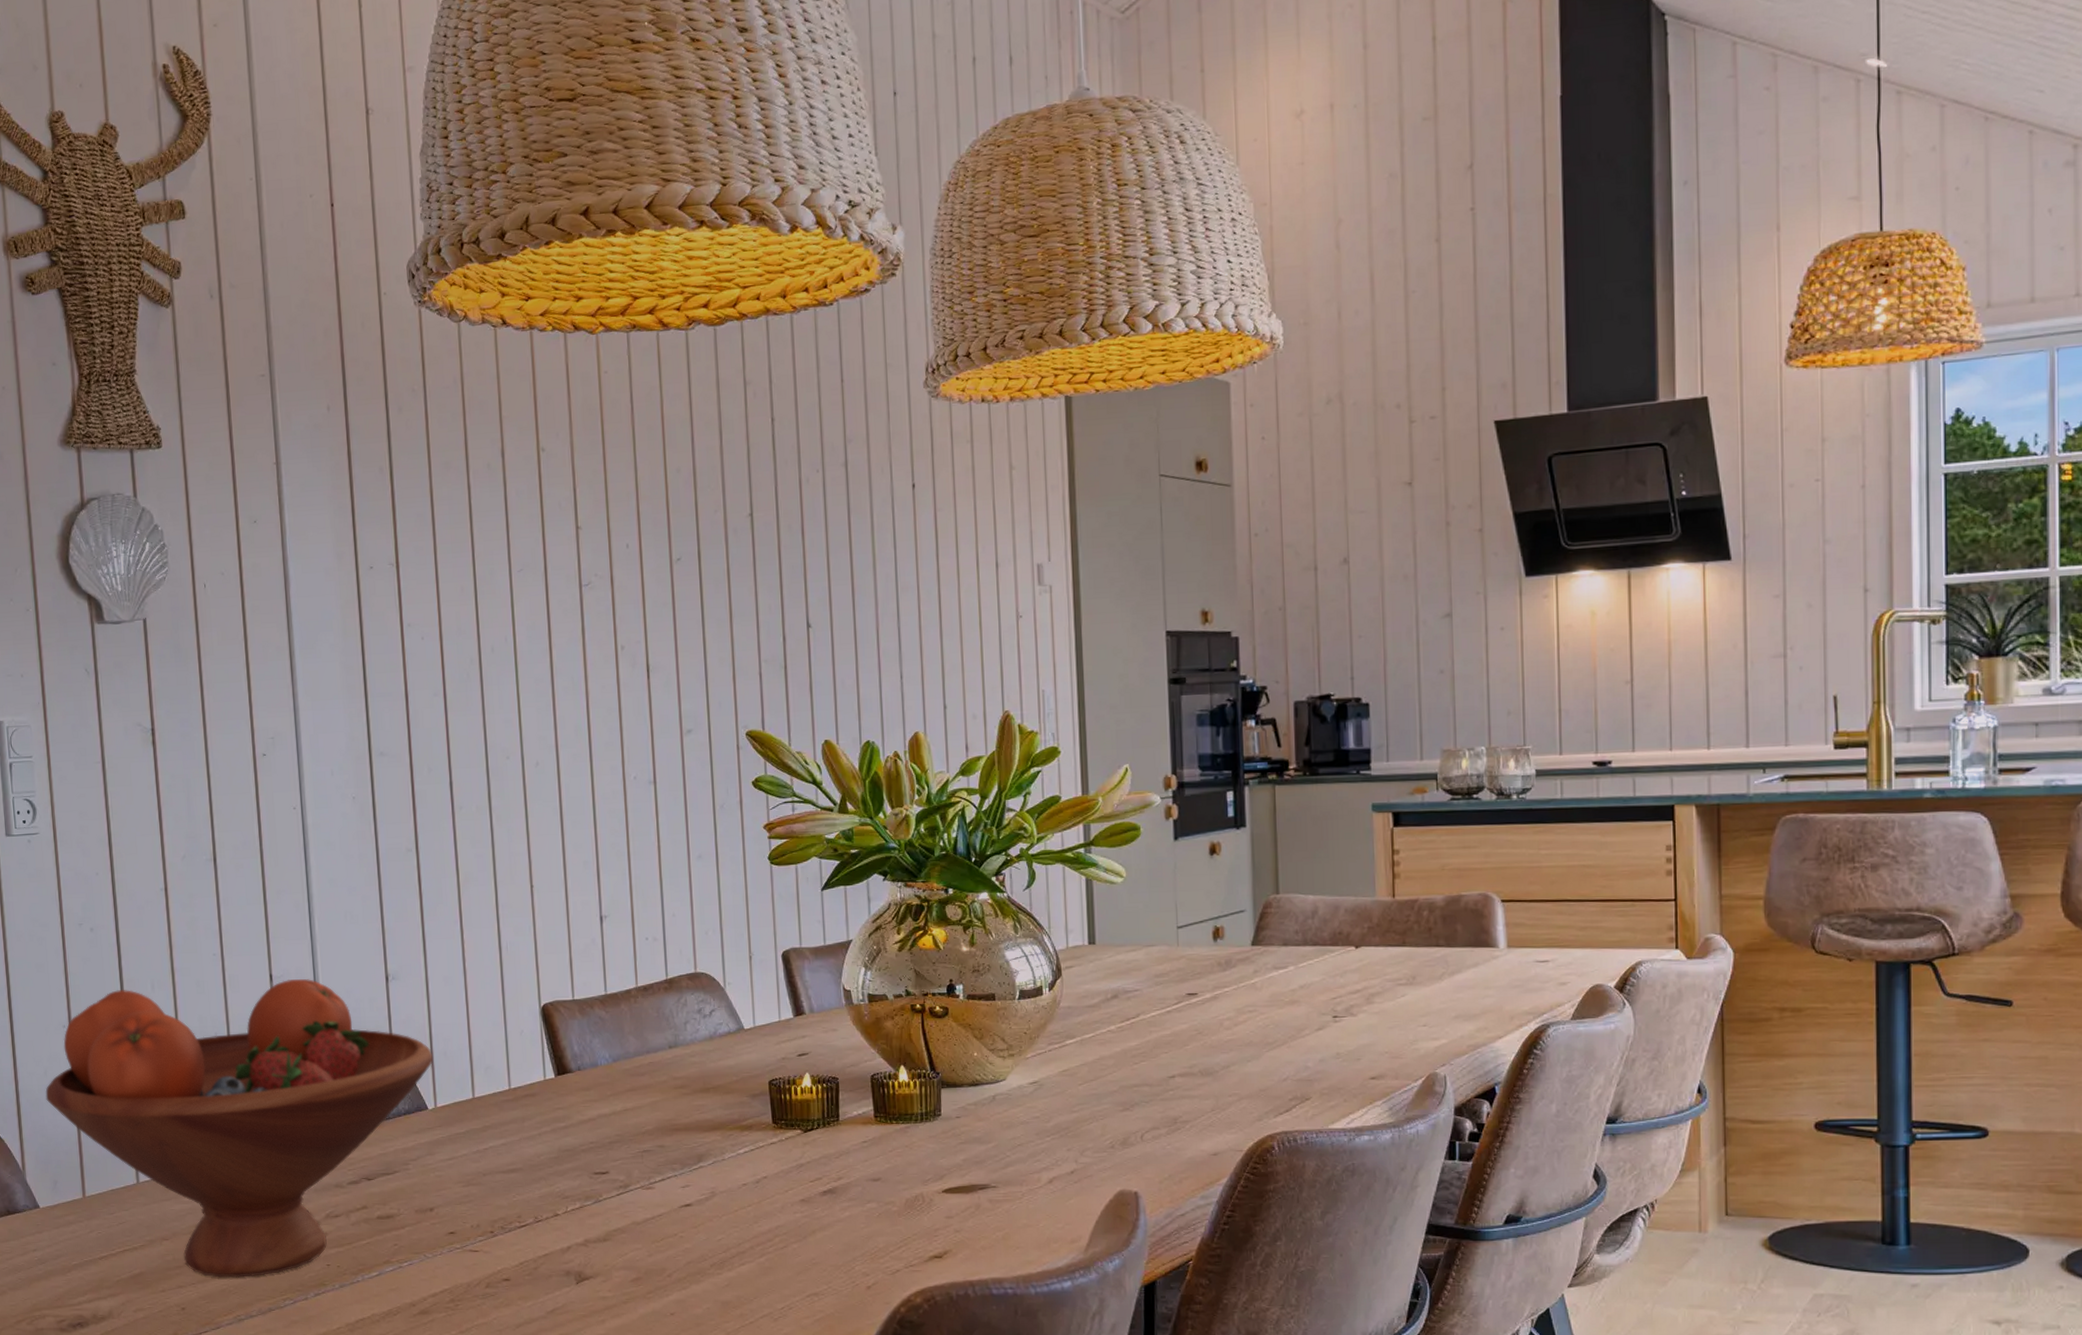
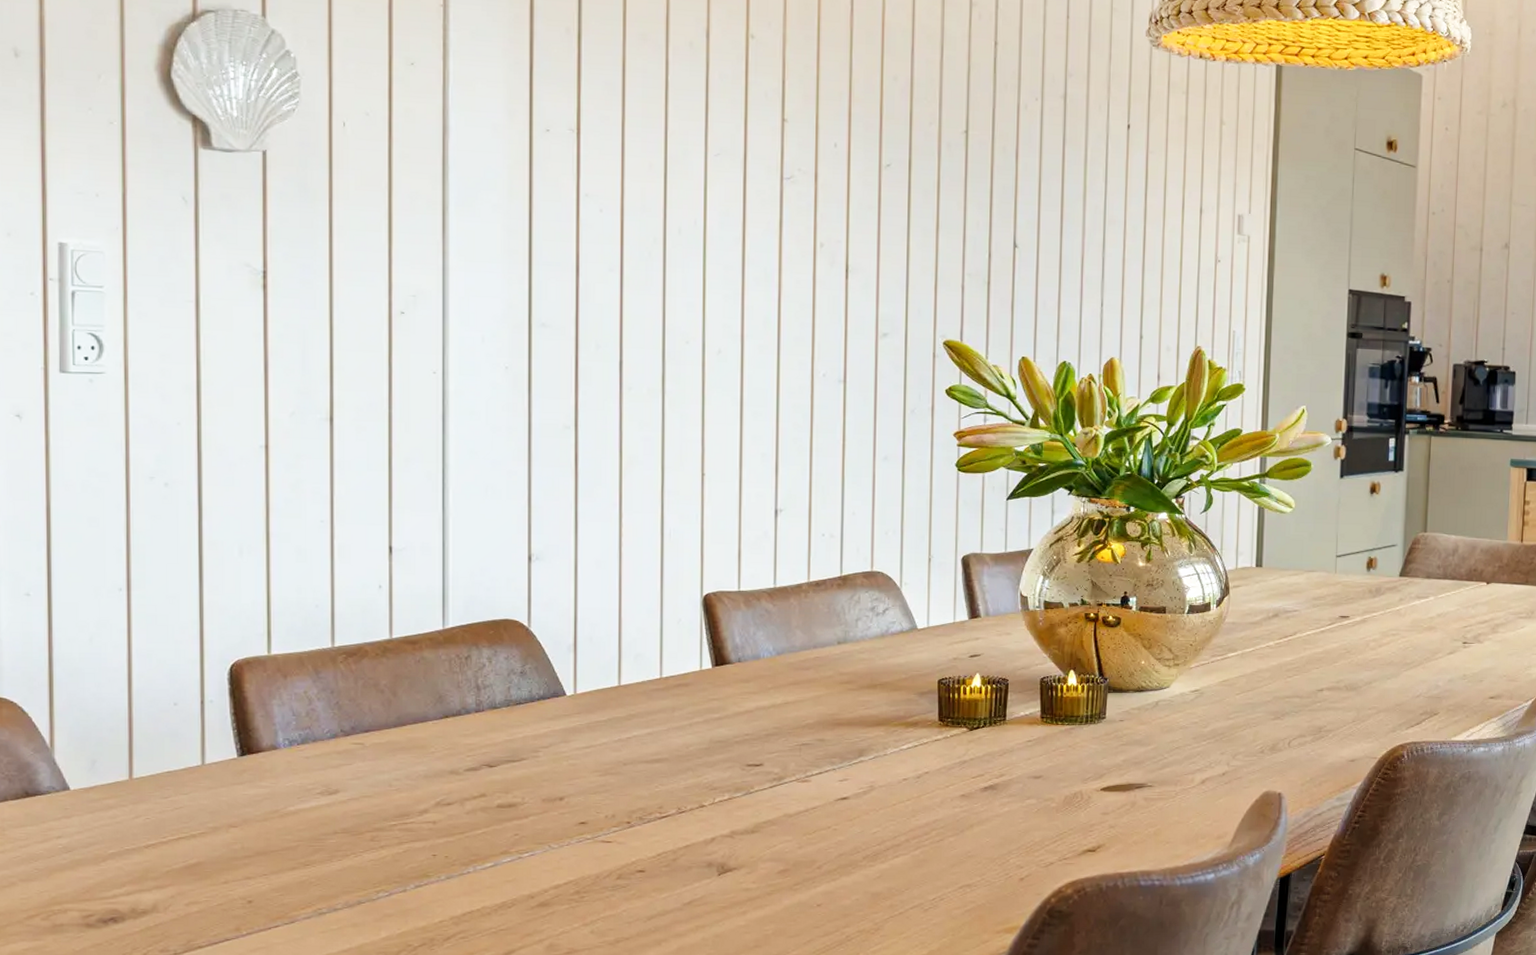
fruit bowl: present [45,979,434,1278] -> none [89,552,577,868]

